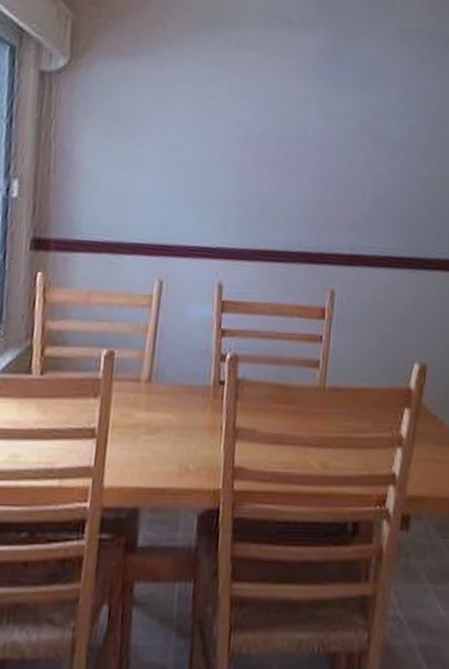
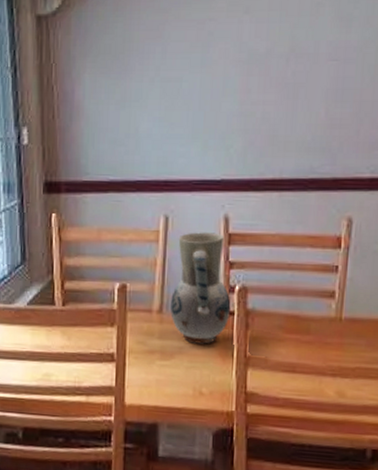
vase: none [159,298,222,416] -> present [170,232,231,344]

